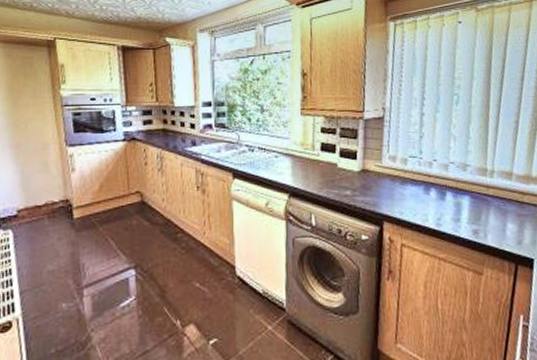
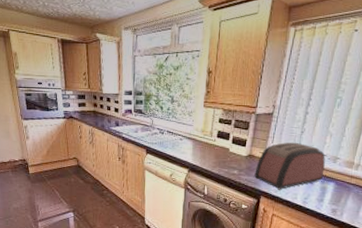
toaster: none [372,149,455,211] -> present [254,142,325,190]

